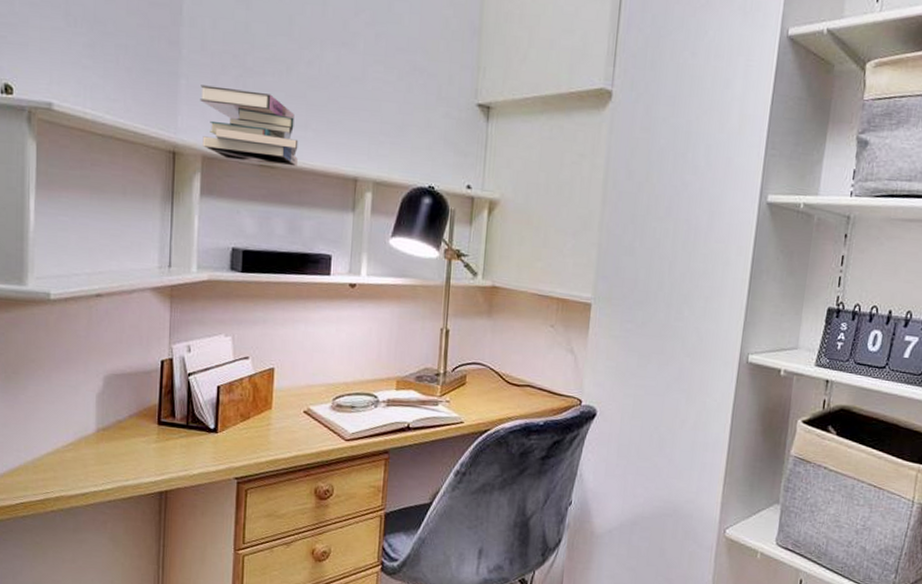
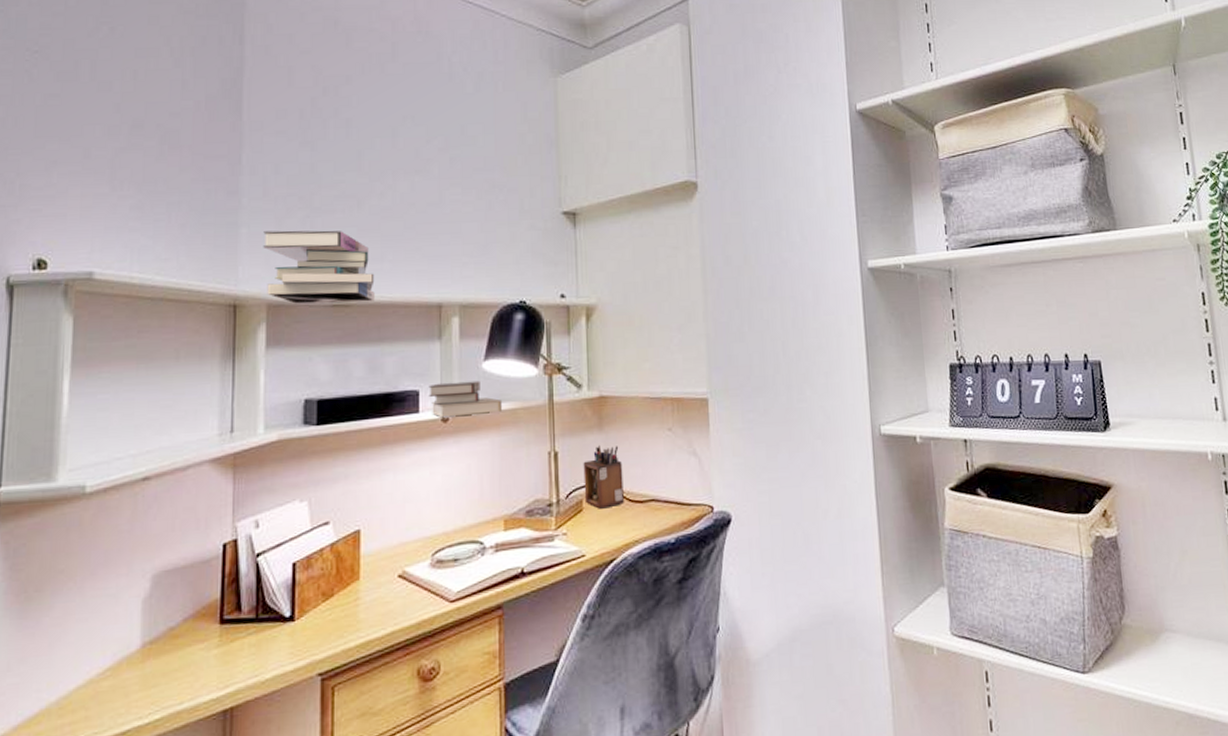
books: none [340,251,405,287] -> present [429,380,503,418]
desk organizer: none [468,329,506,386] -> present [583,444,624,509]

